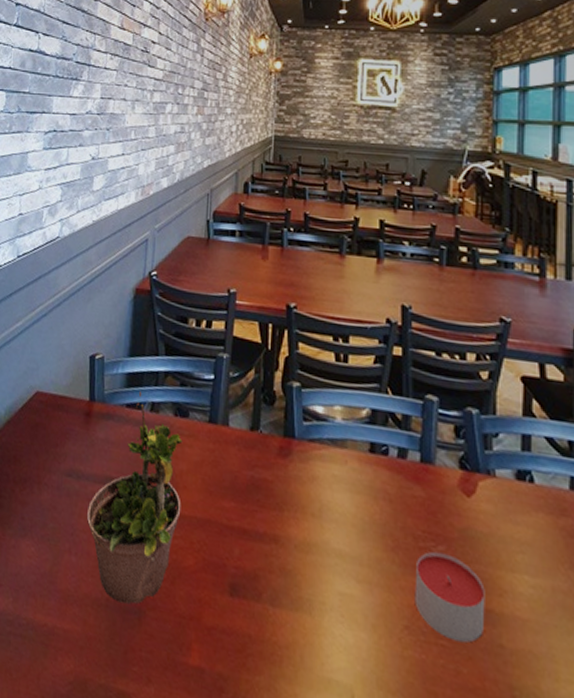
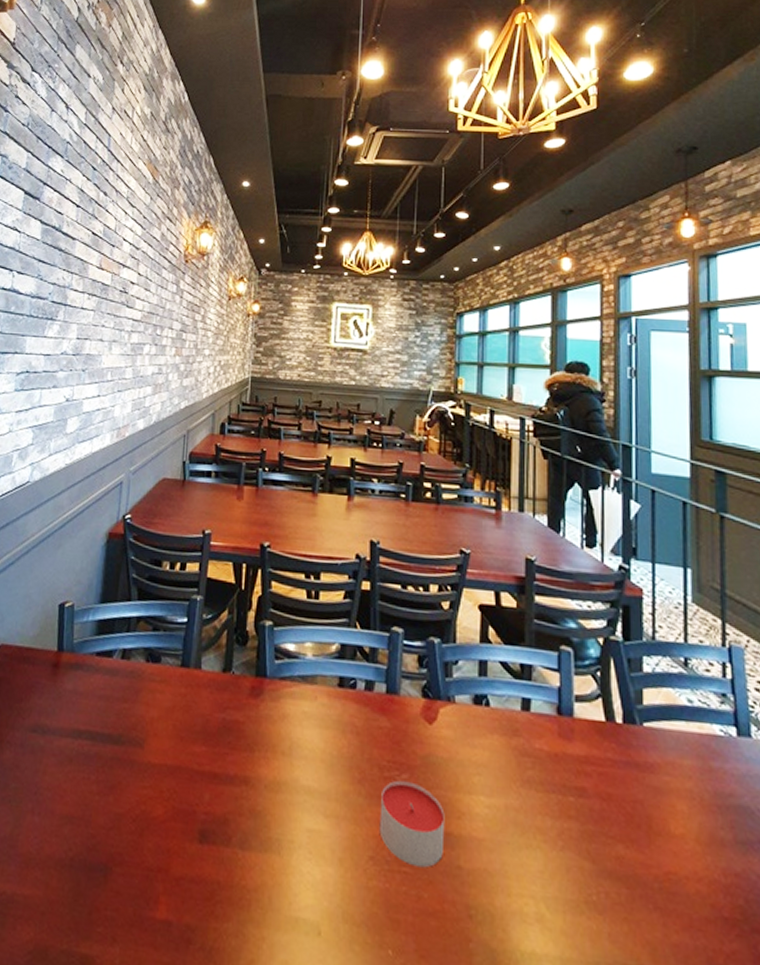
potted plant: present [86,390,183,605] -> none [51,637,154,862]

